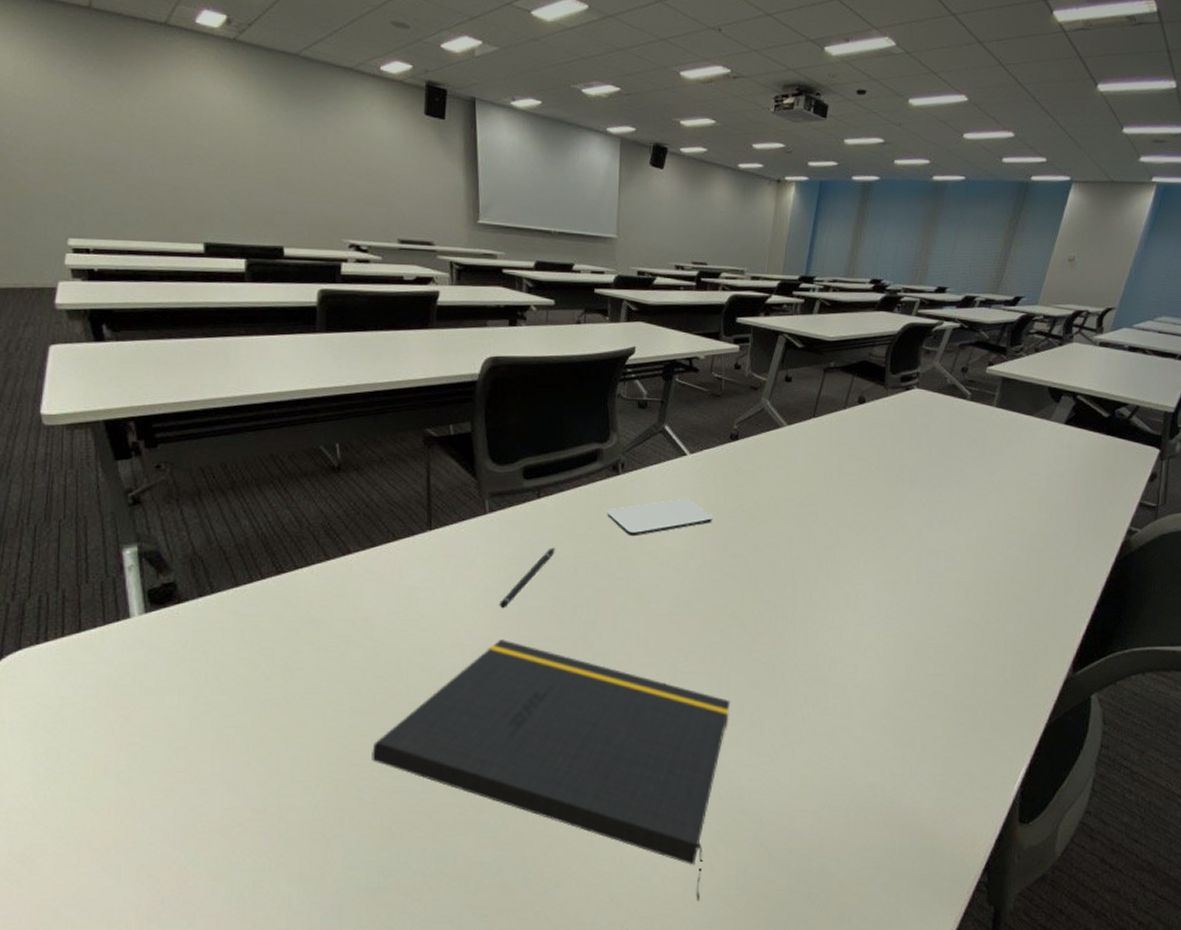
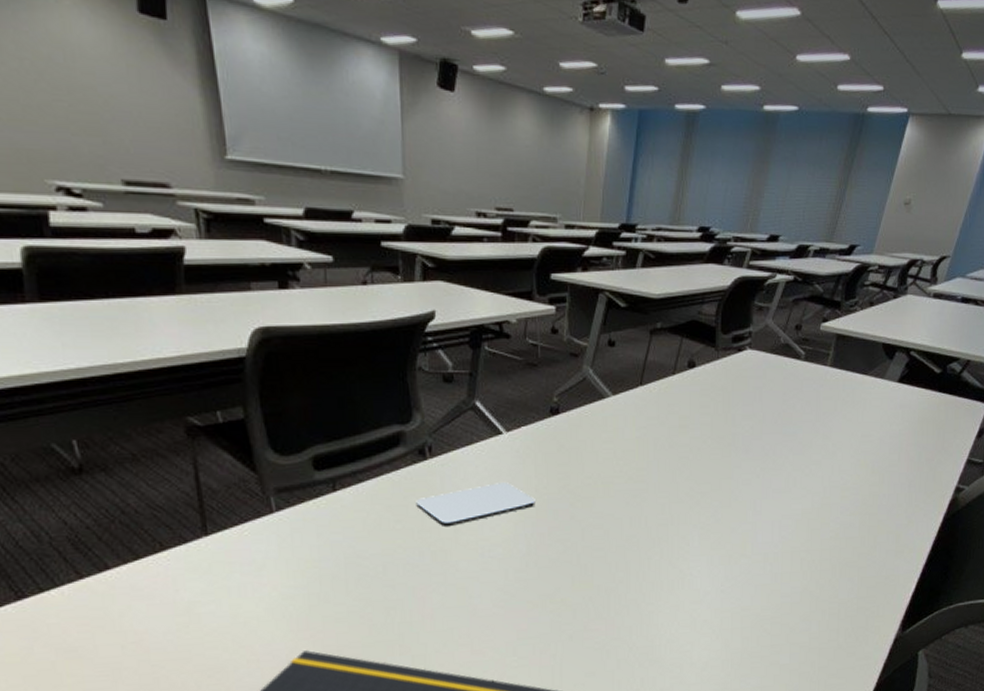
pen: present [499,547,555,609] -> none [299,545,359,617]

